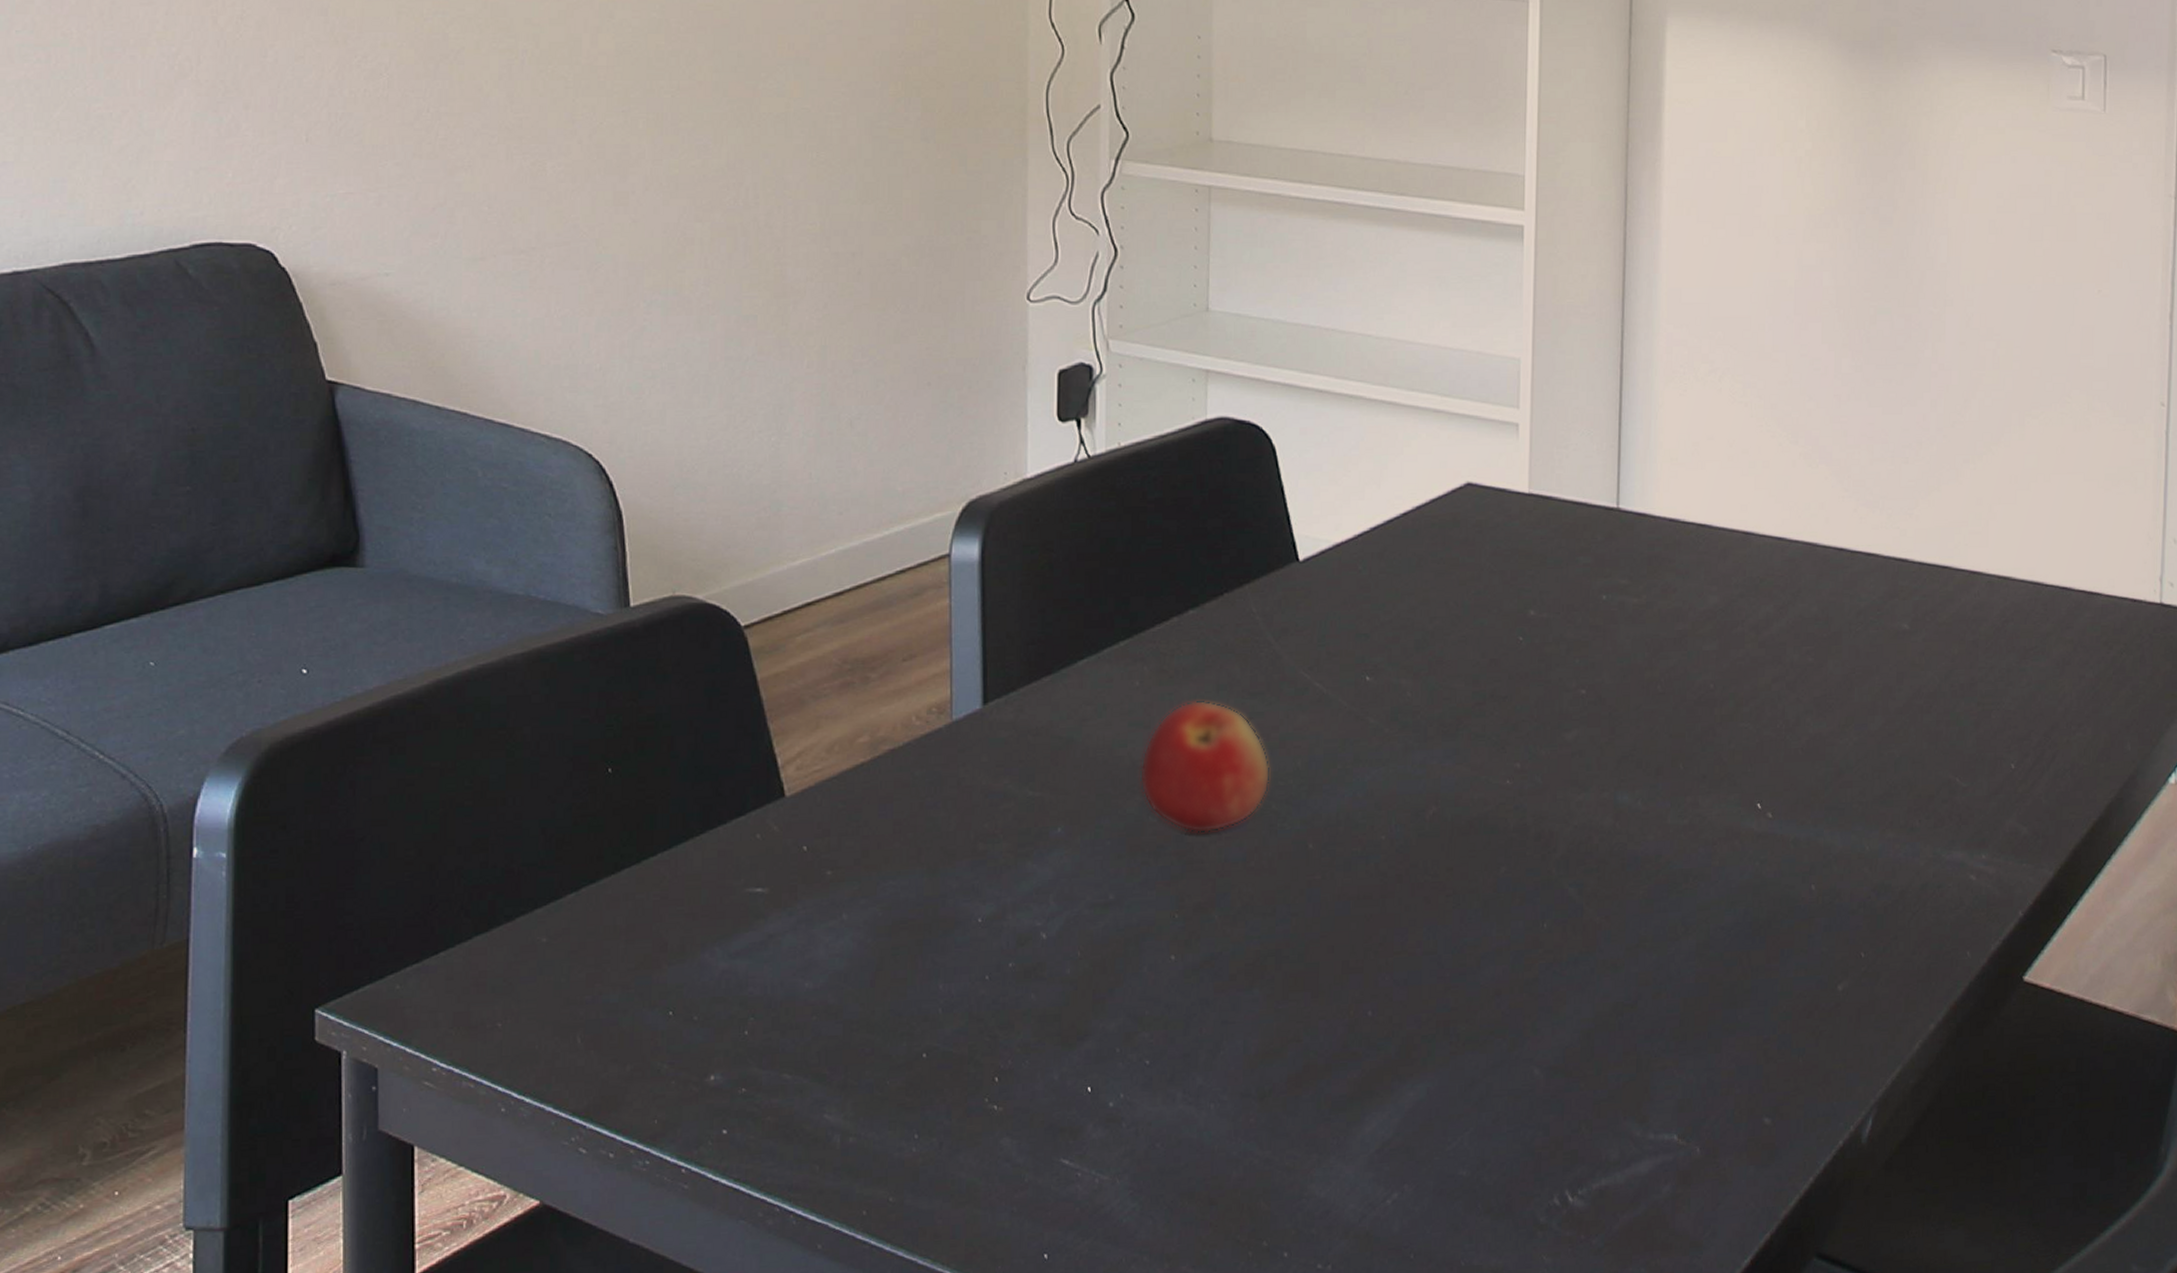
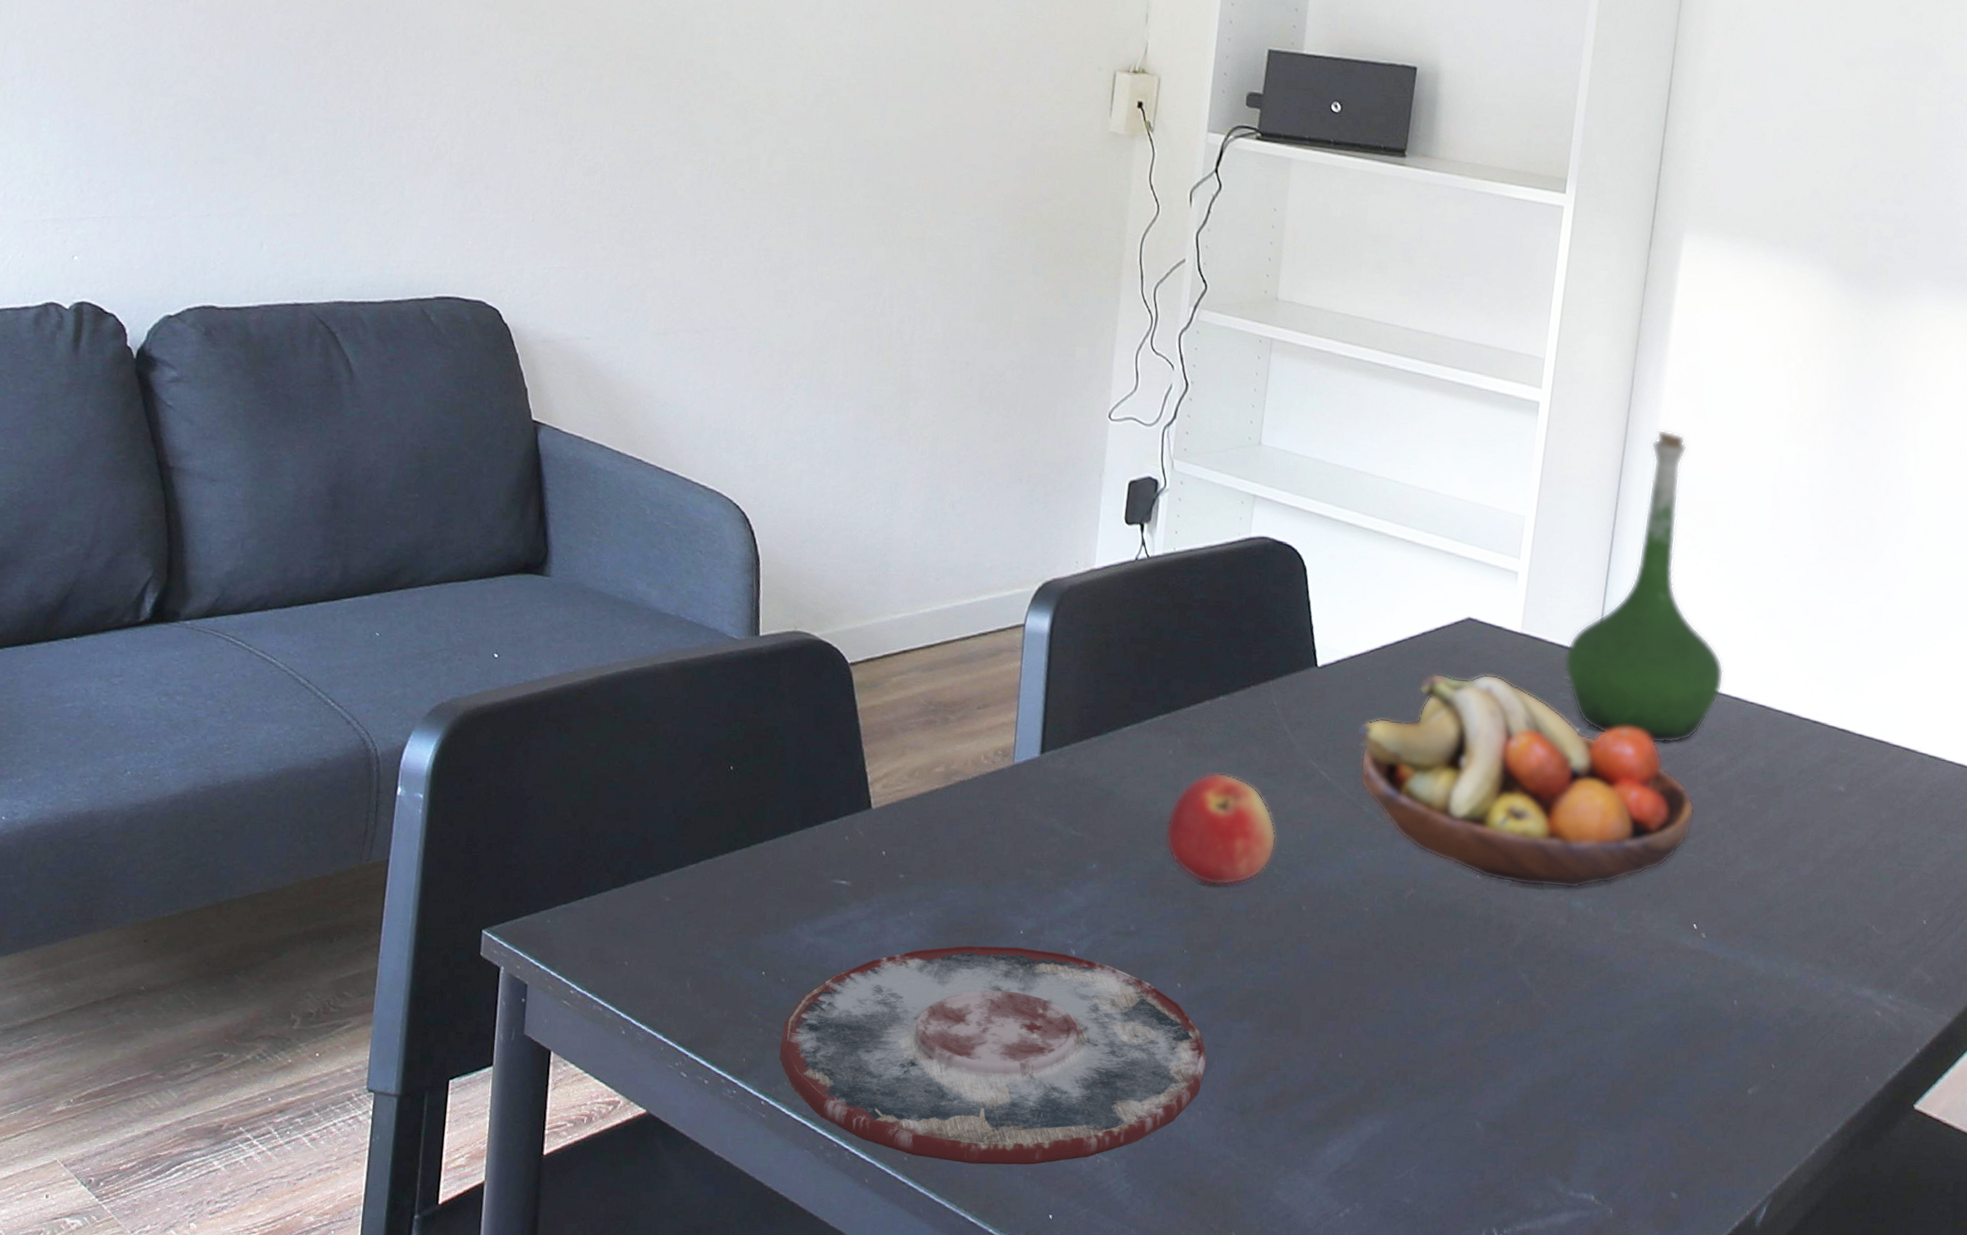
plate: none [698,938,1214,1208] -> present [779,945,1208,1165]
fruit bowl: none [1352,546,1745,785] -> present [1356,673,1695,889]
vase: none [1581,241,1762,602] -> present [1564,429,1725,745]

